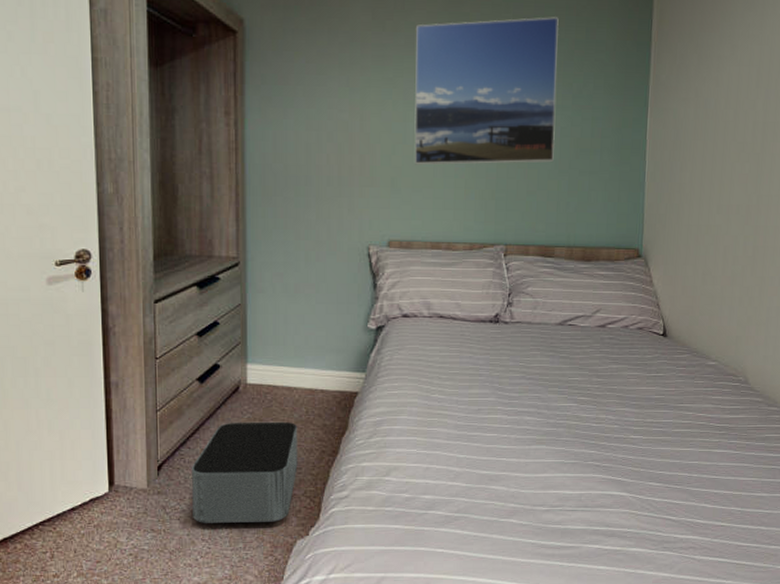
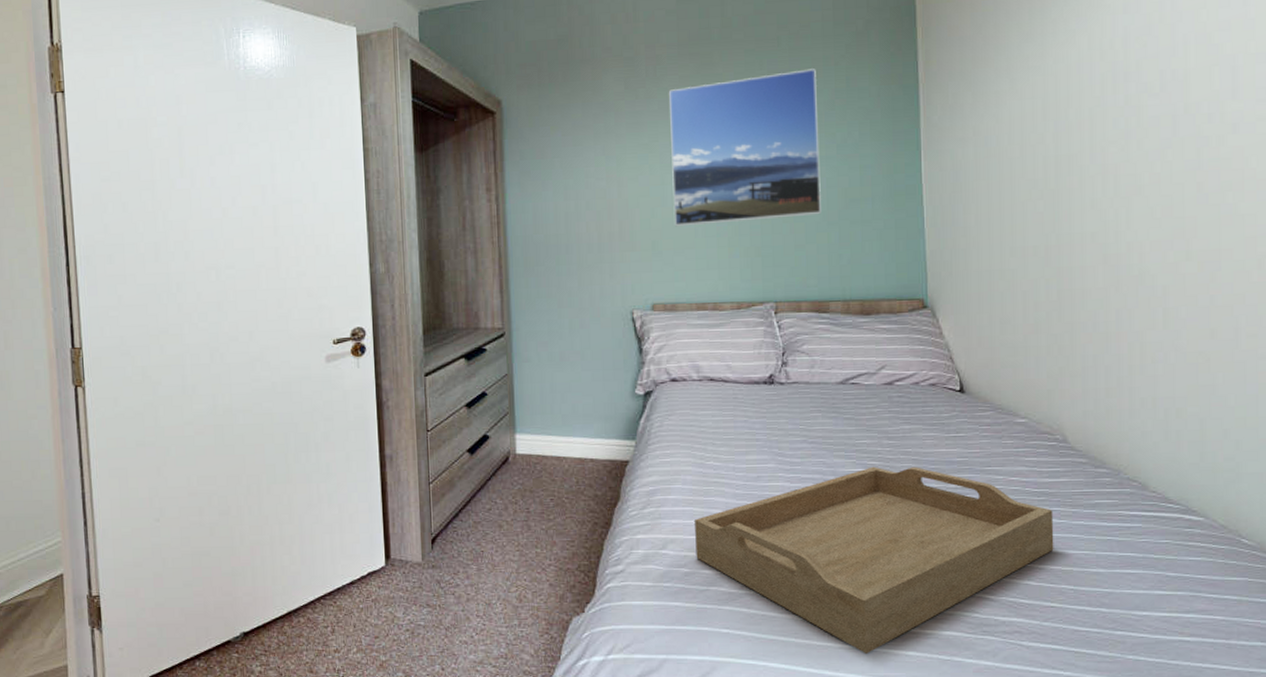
storage bin: present [192,421,298,523] -> none [465,492,570,599]
serving tray: none [417,401,731,568] -> present [695,466,1054,653]

